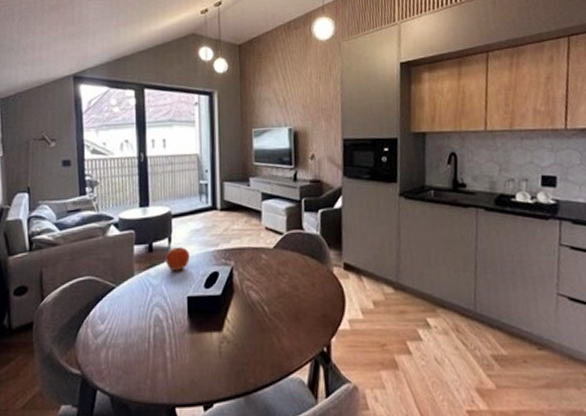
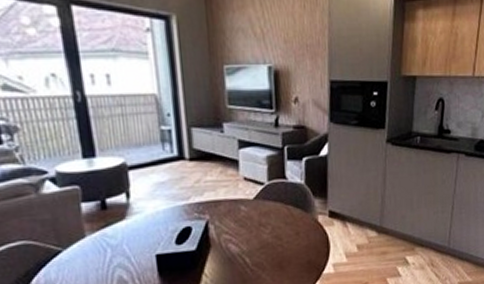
fruit: present [165,247,190,271] -> none [123,202,155,229]

